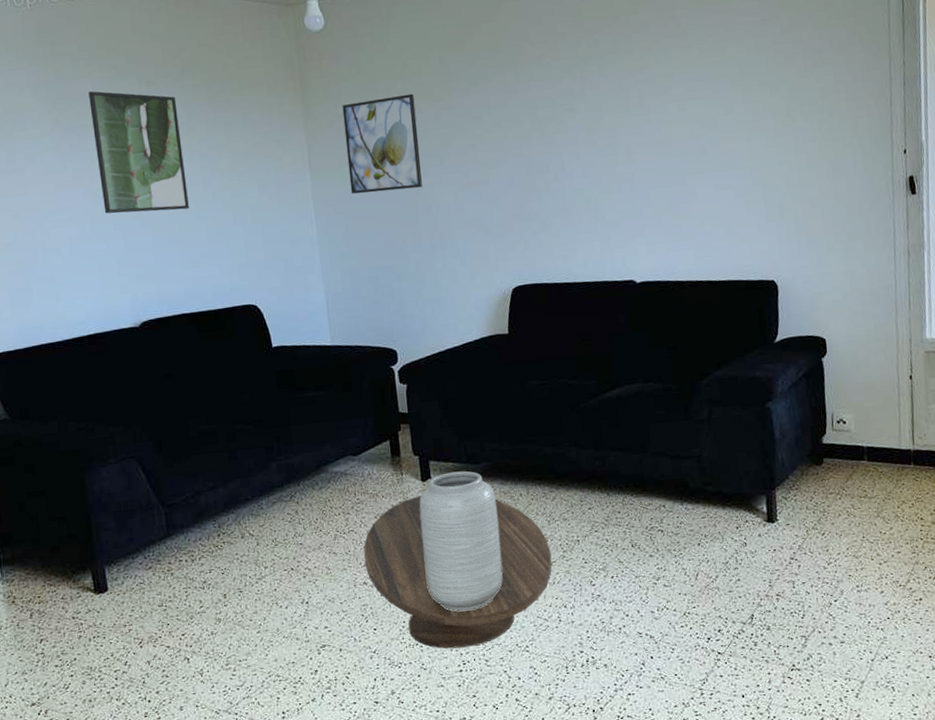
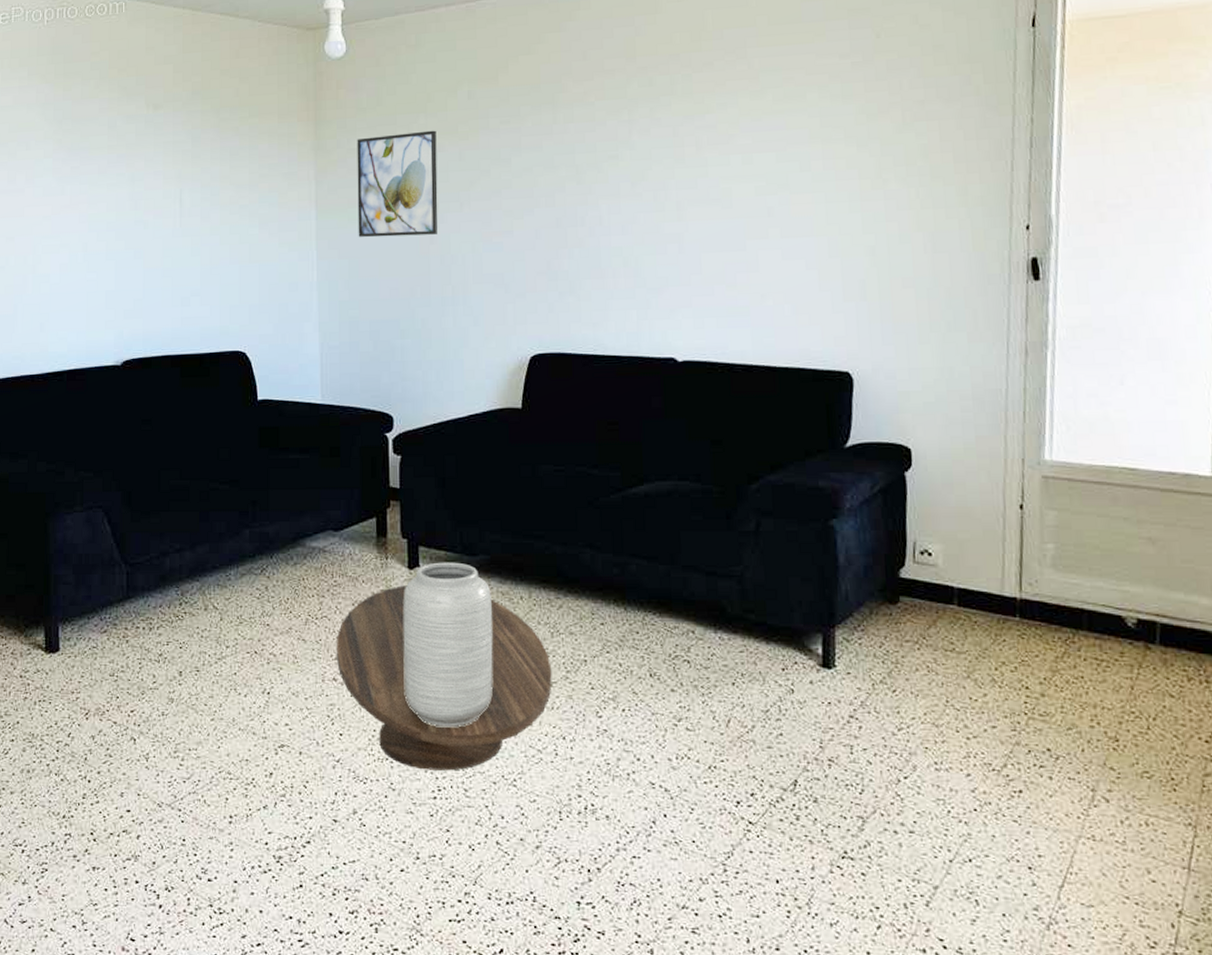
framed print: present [88,91,189,214] -> none [95,112,185,243]

